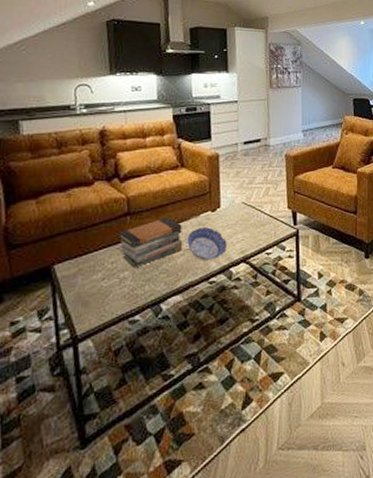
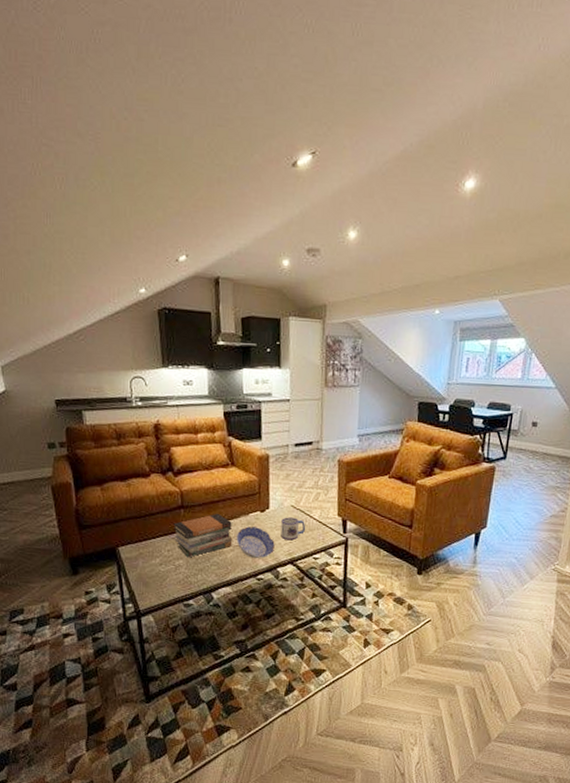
mug: none [232,214,257,238] -> present [281,517,305,541]

